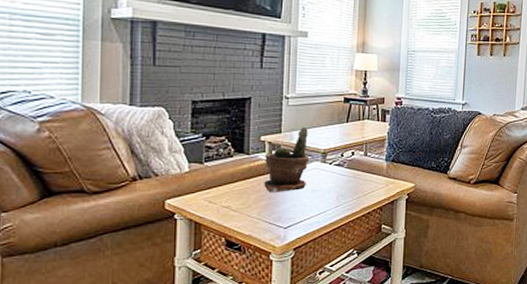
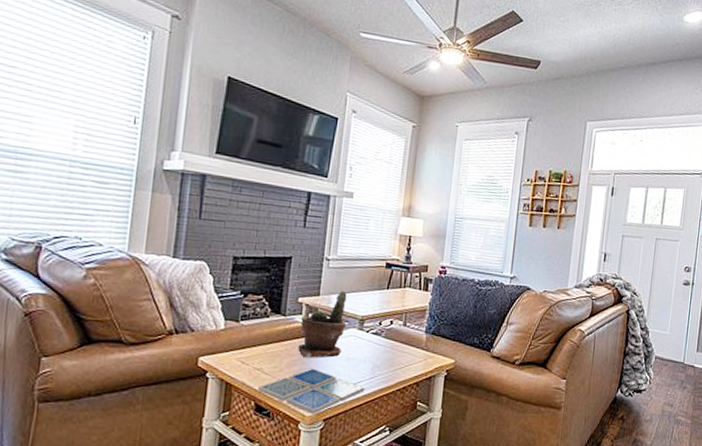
drink coaster: none [227,201,332,245] -> present [258,368,365,414]

